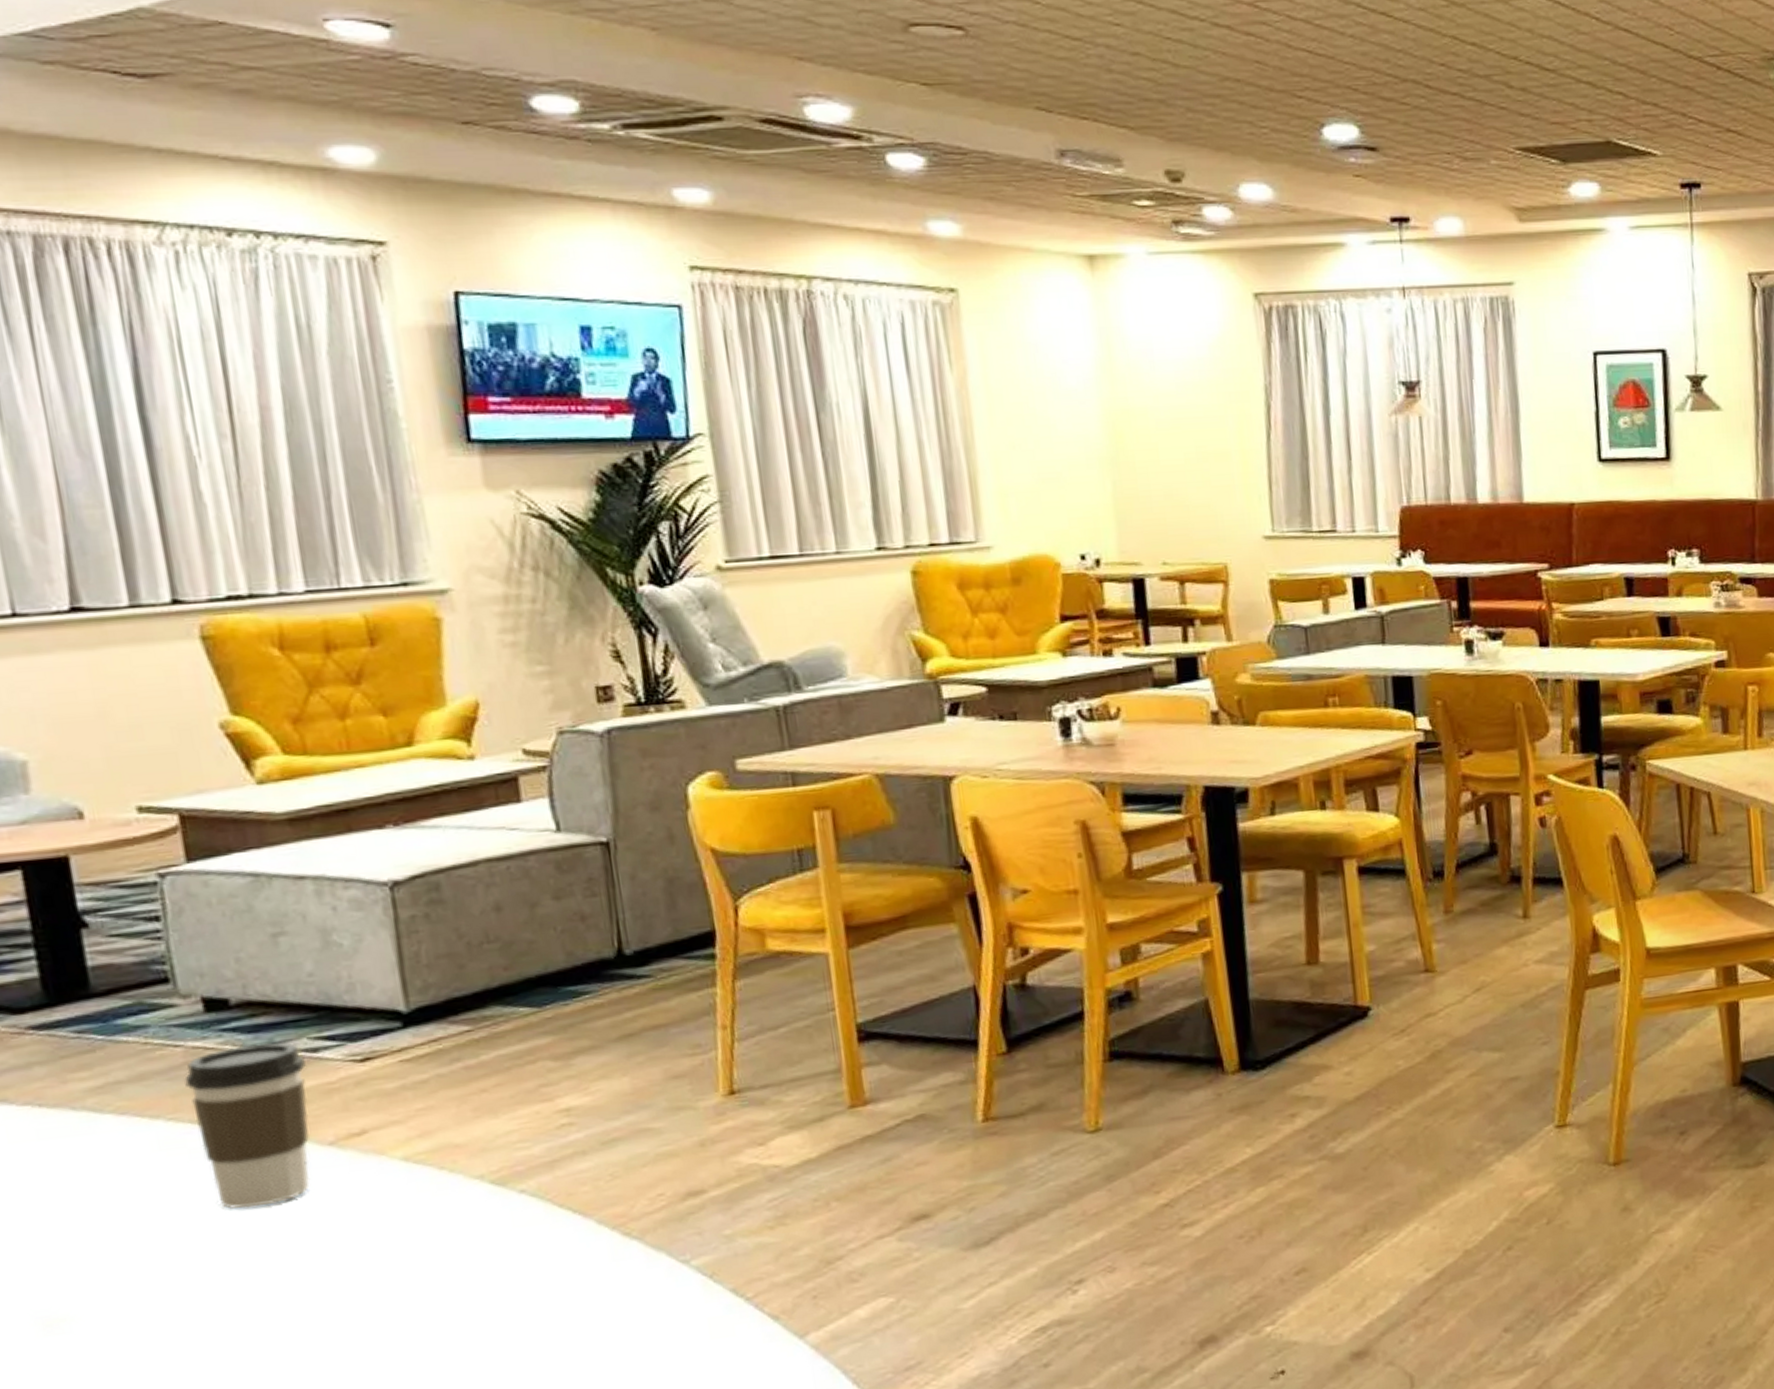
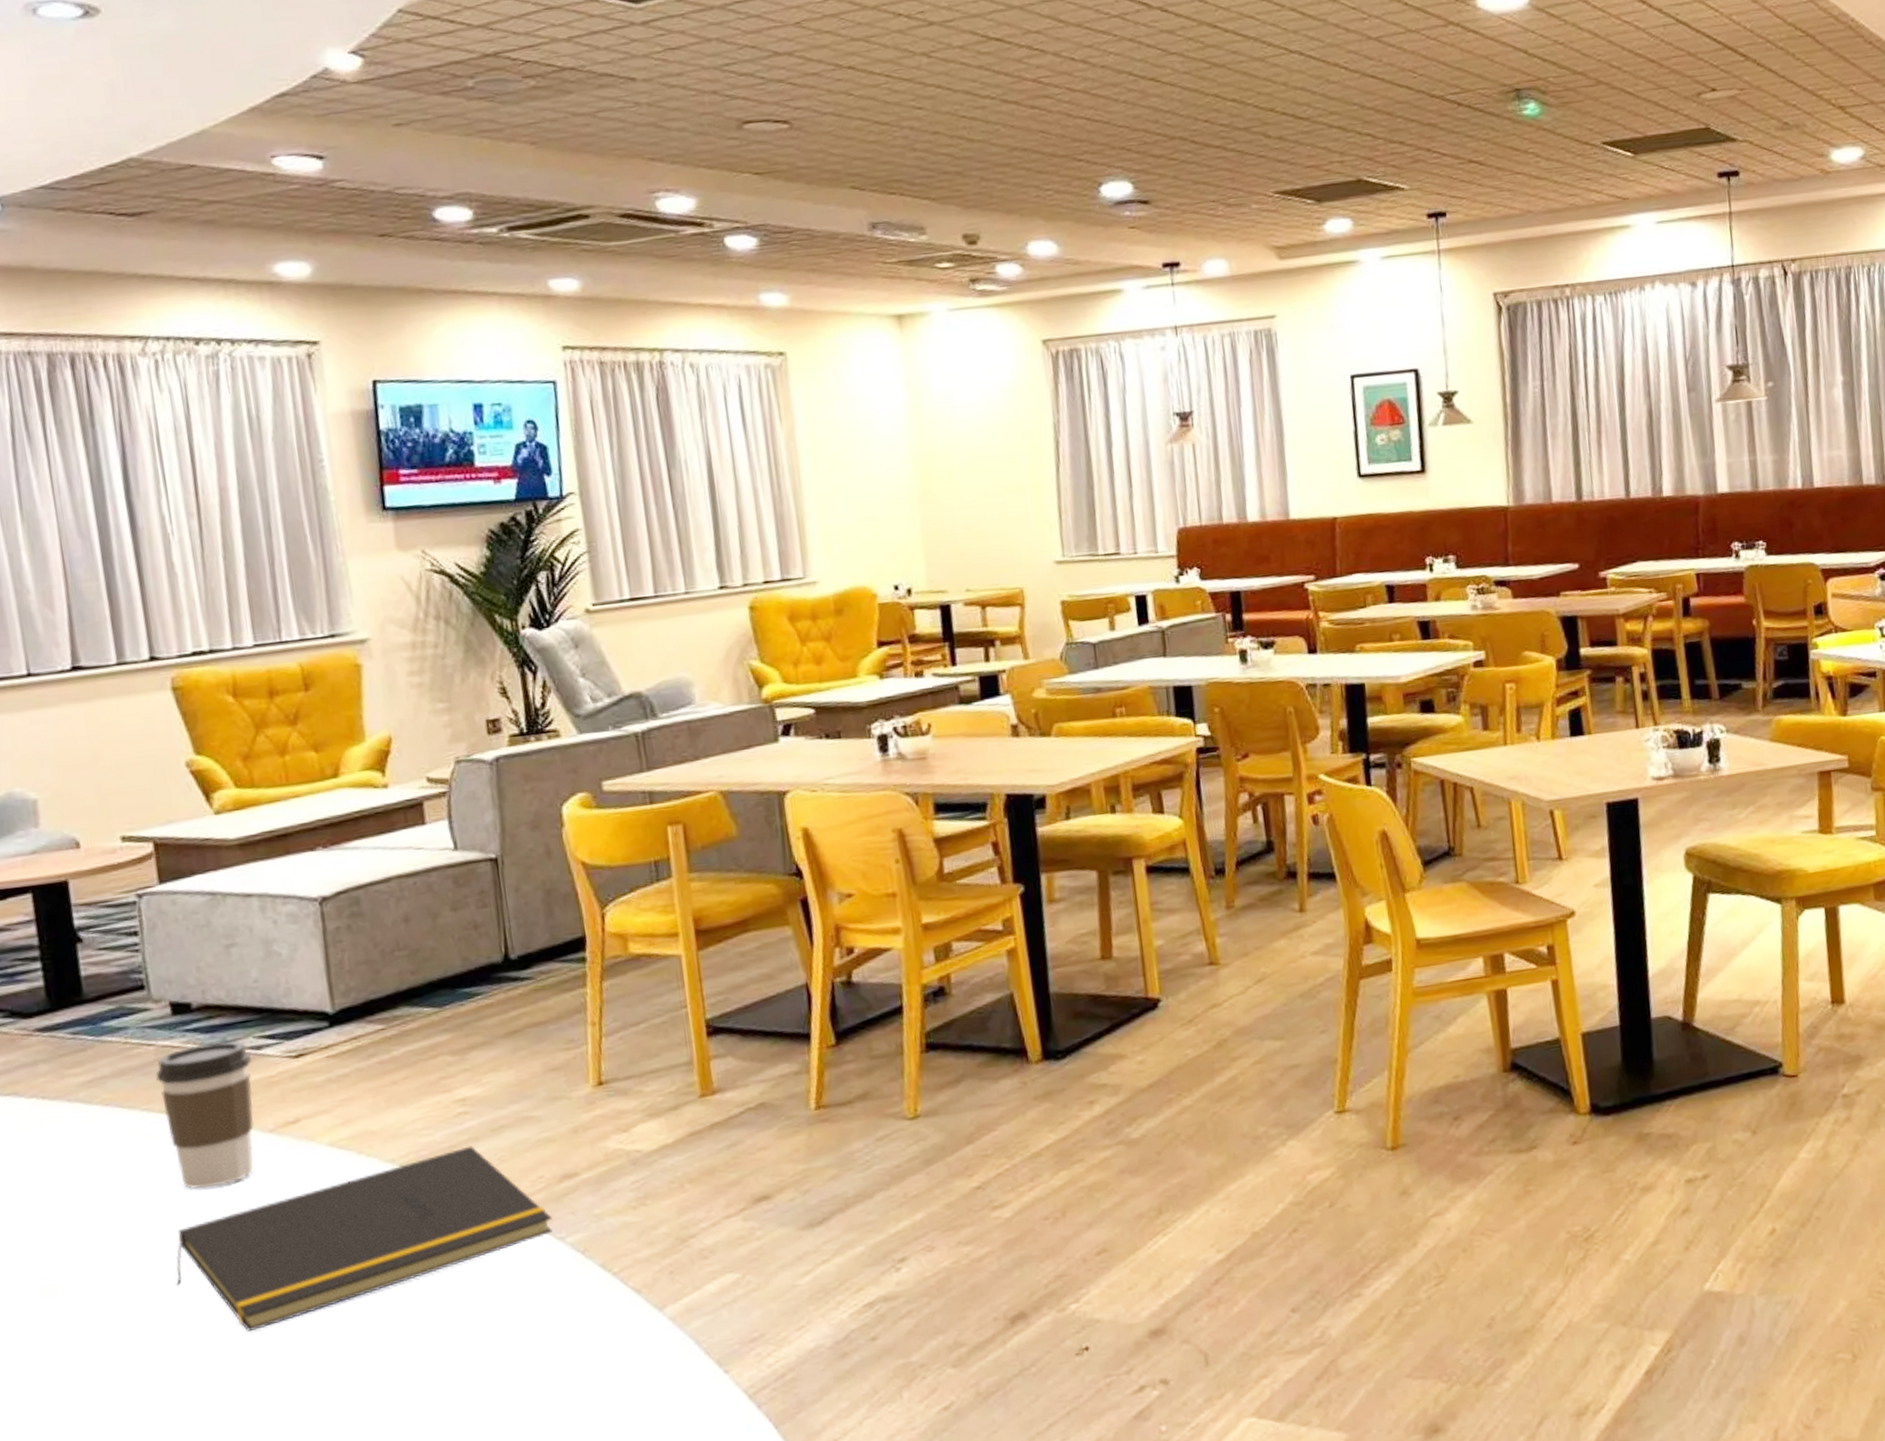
notepad: none [212,1160,675,1368] -> present [176,1145,553,1332]

